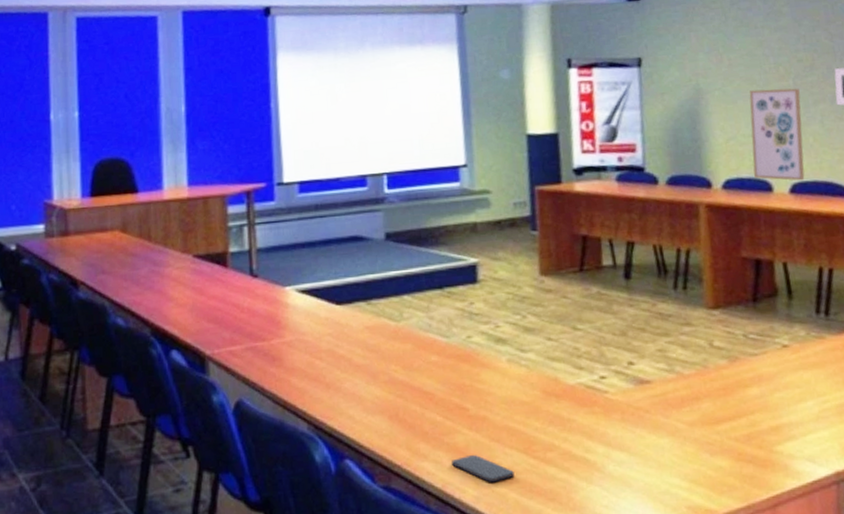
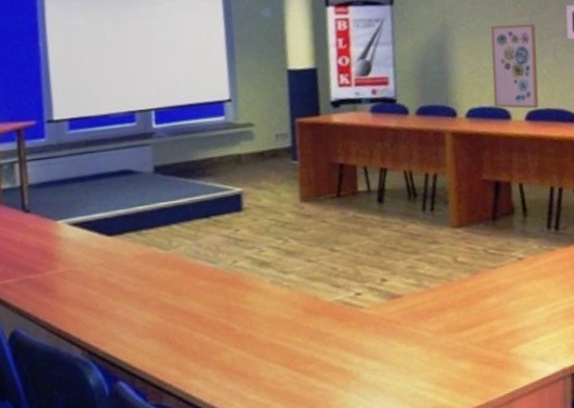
smartphone: present [452,455,515,483] -> none [219,371,278,396]

